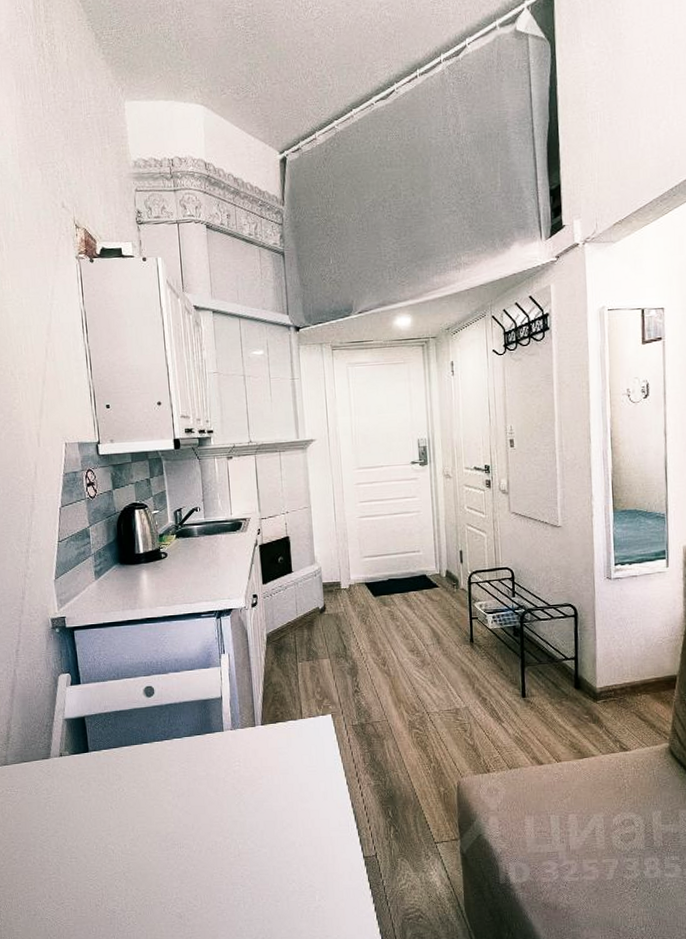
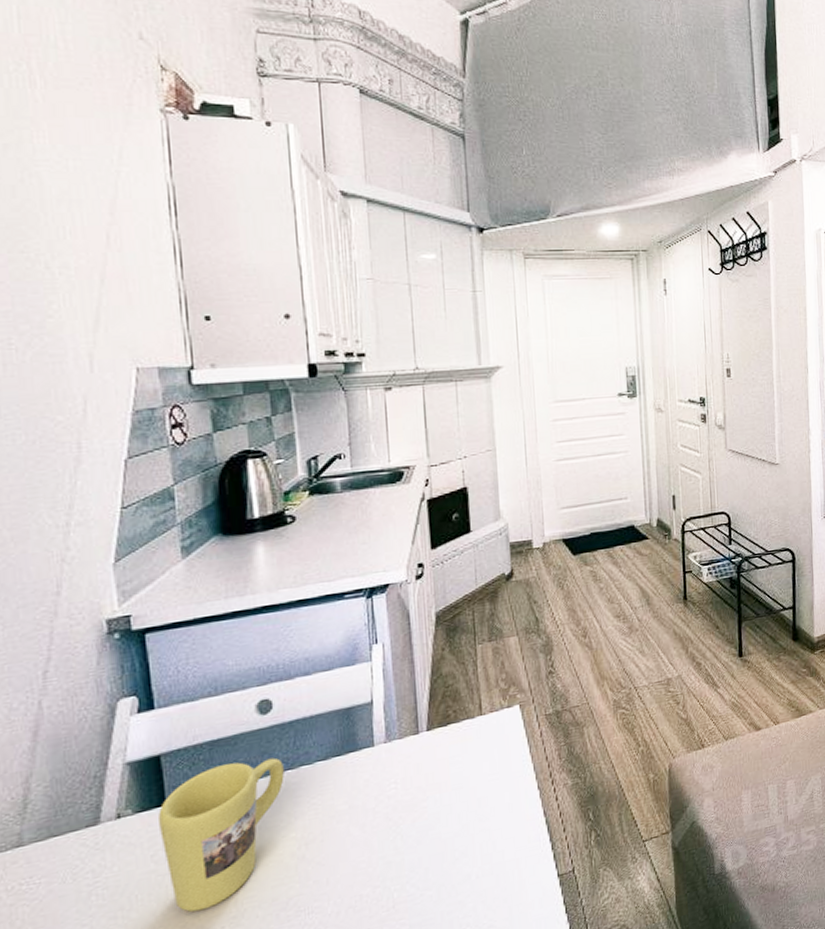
mug: none [84,729,163,831] -> present [158,757,284,912]

